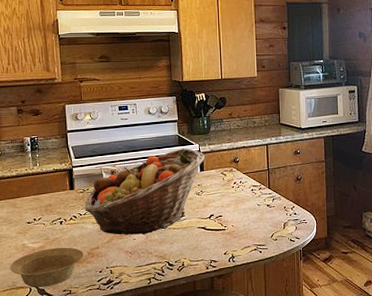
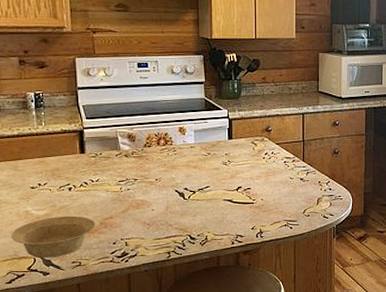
fruit basket: present [85,148,205,235] -> none [97,113,235,205]

